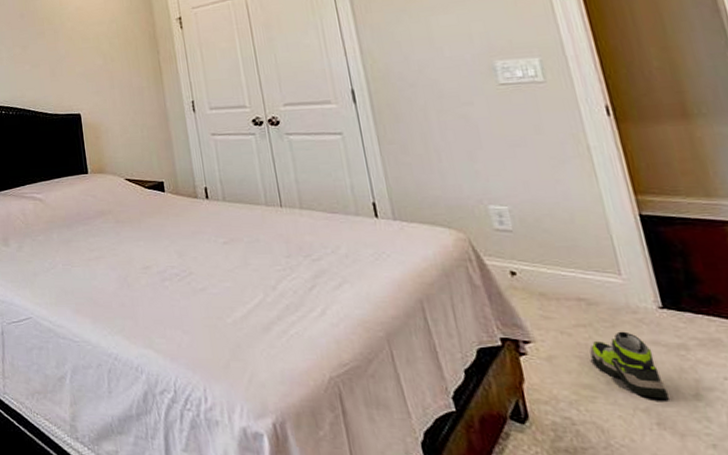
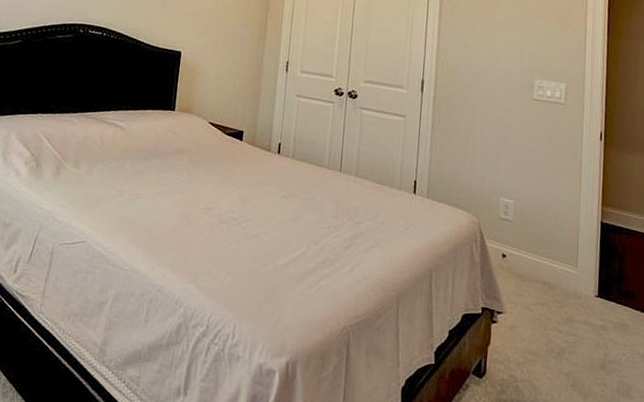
shoe: present [589,331,669,400] -> none [541,311,584,367]

